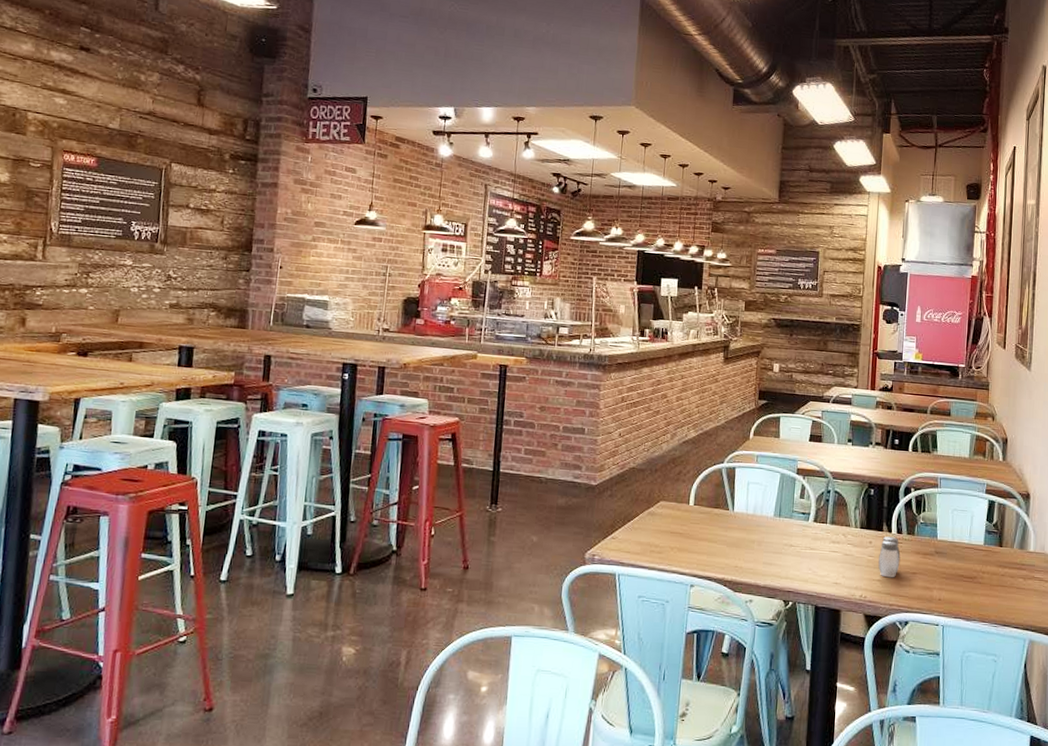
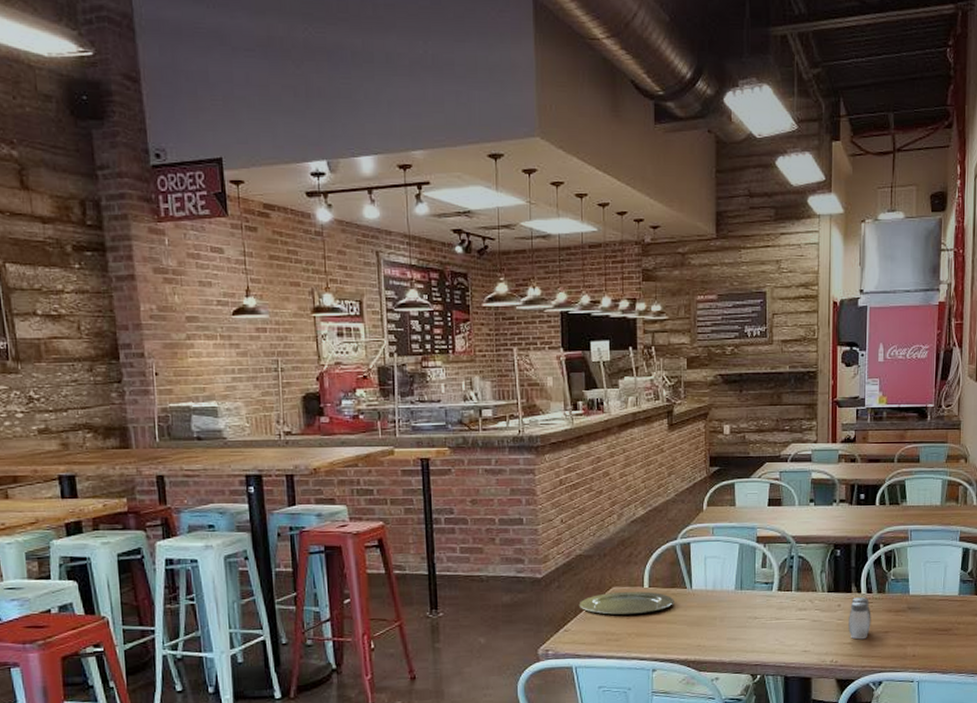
plate: none [627,506,717,530] -> present [579,591,674,615]

